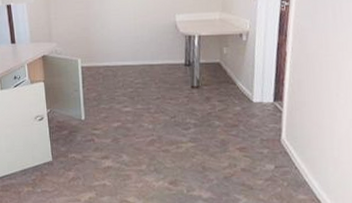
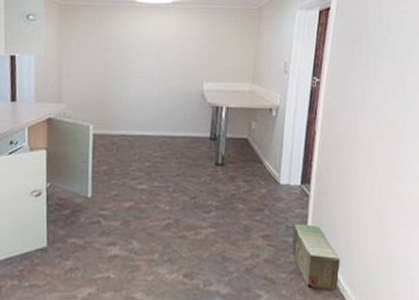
cardboard box: none [267,137,315,195] -> present [291,224,340,290]

